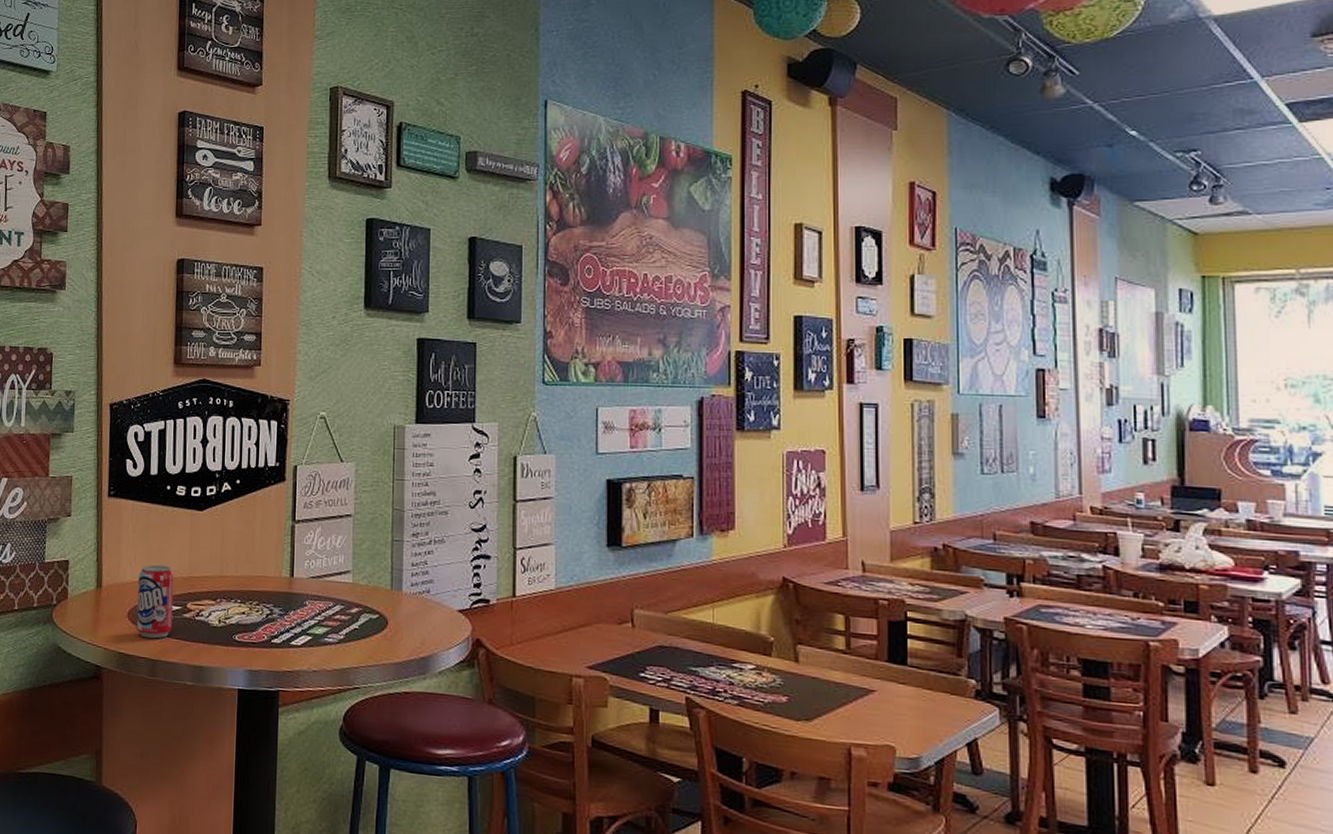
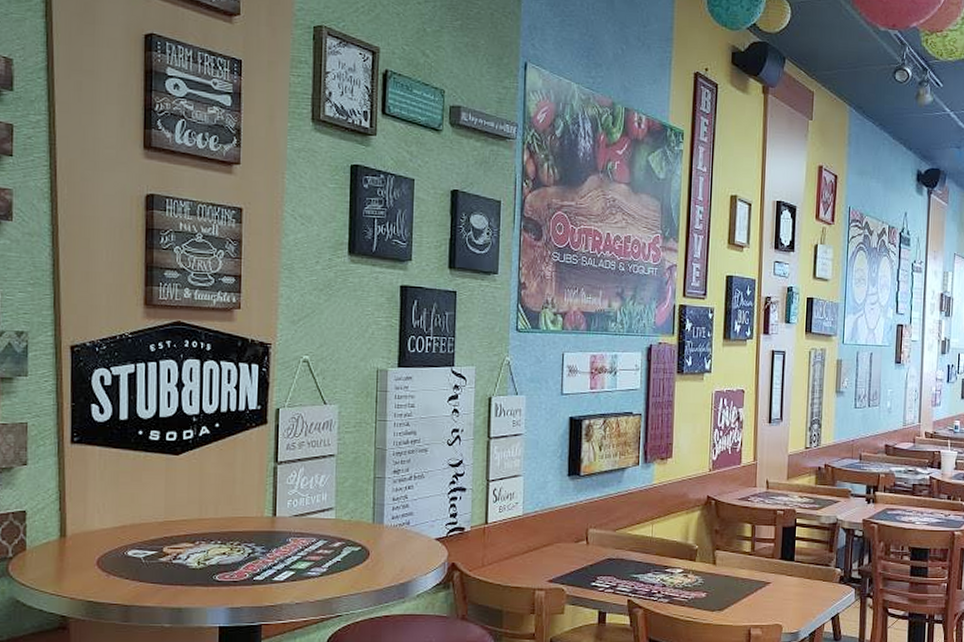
beverage can: present [136,565,174,639] -> none [107,511,148,585]

